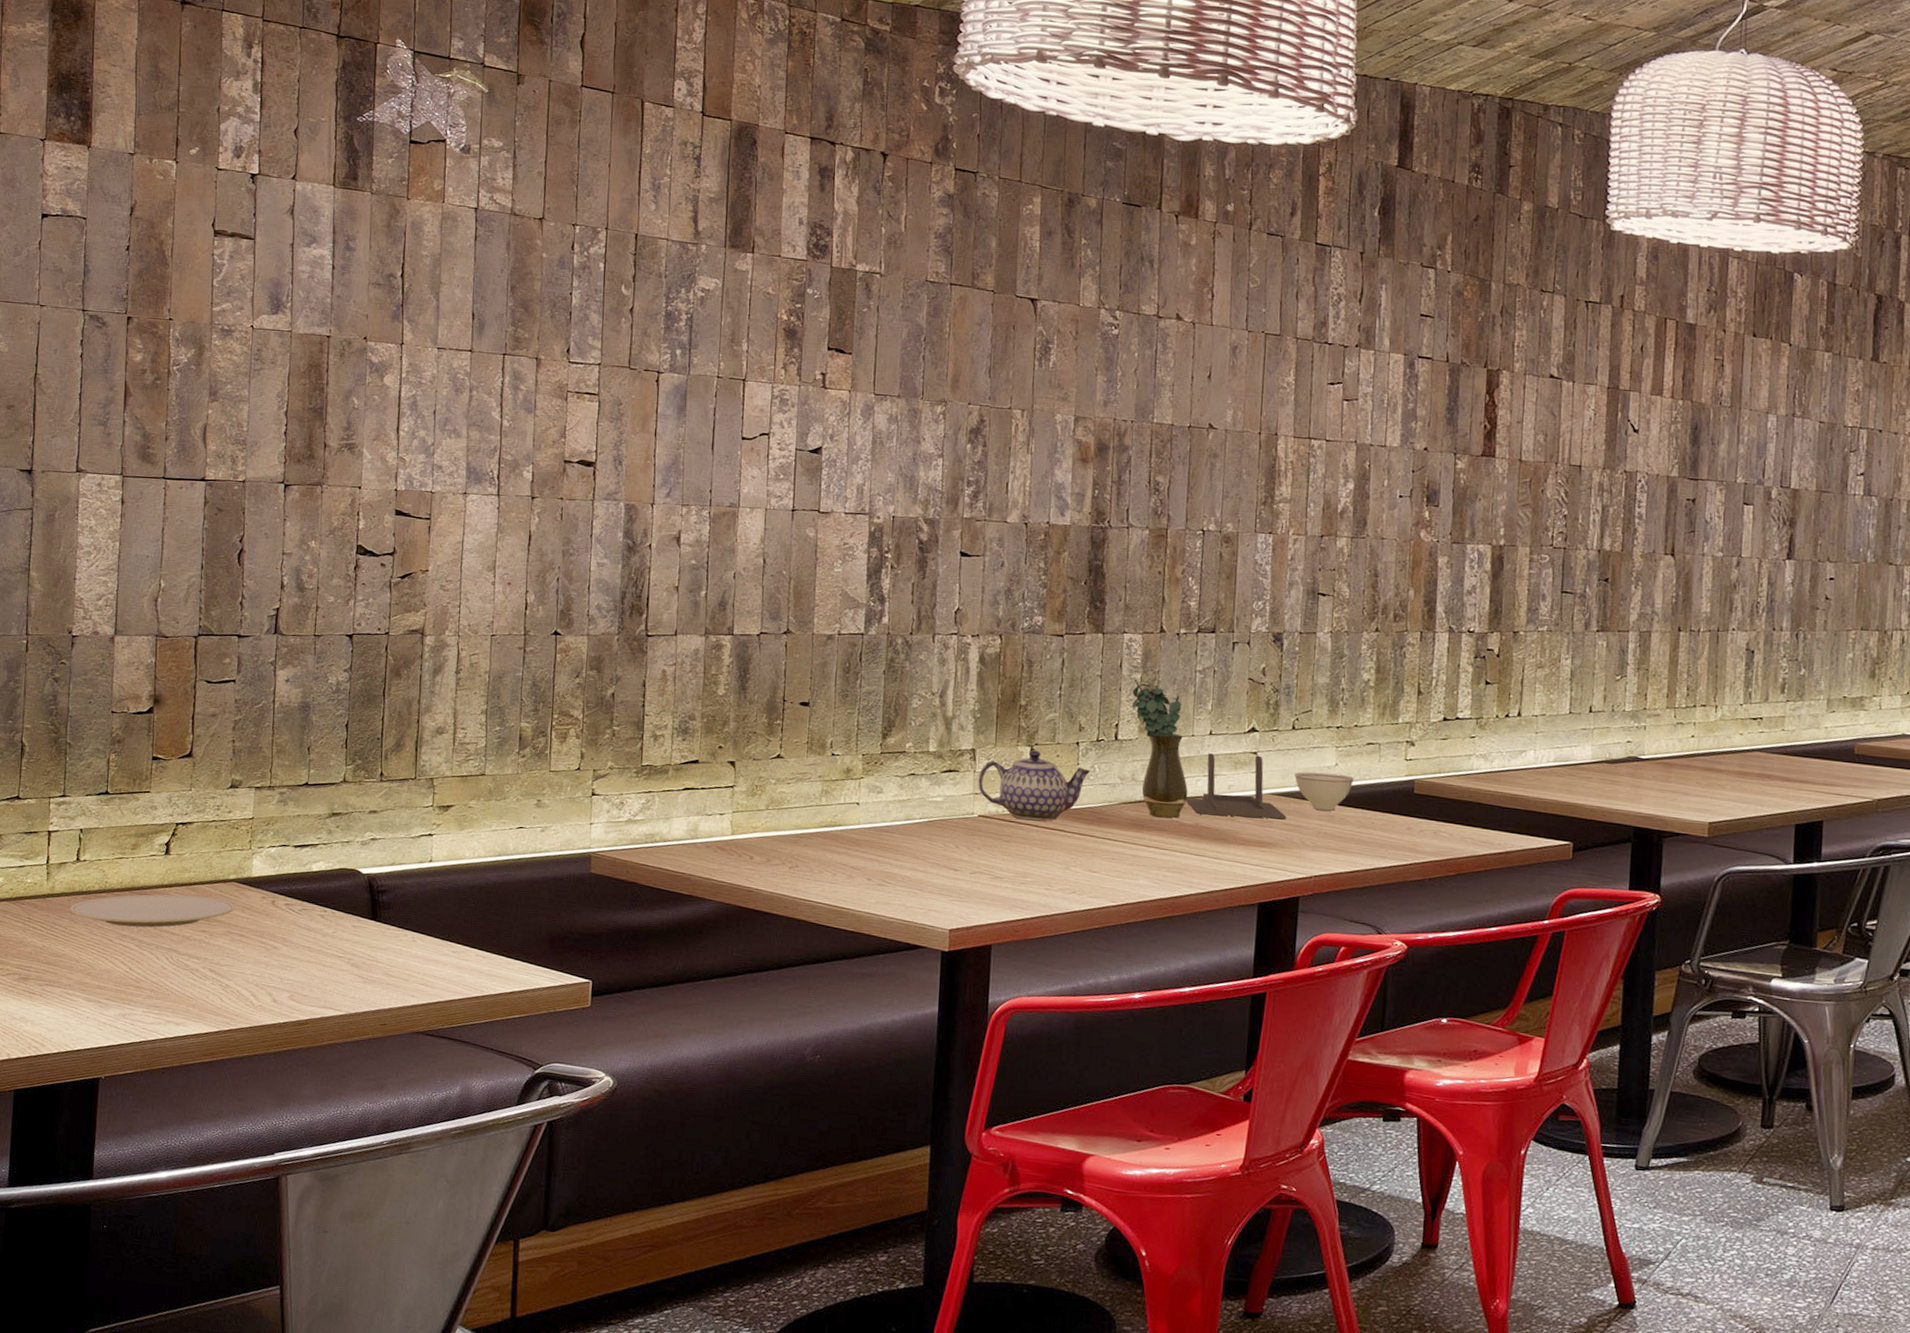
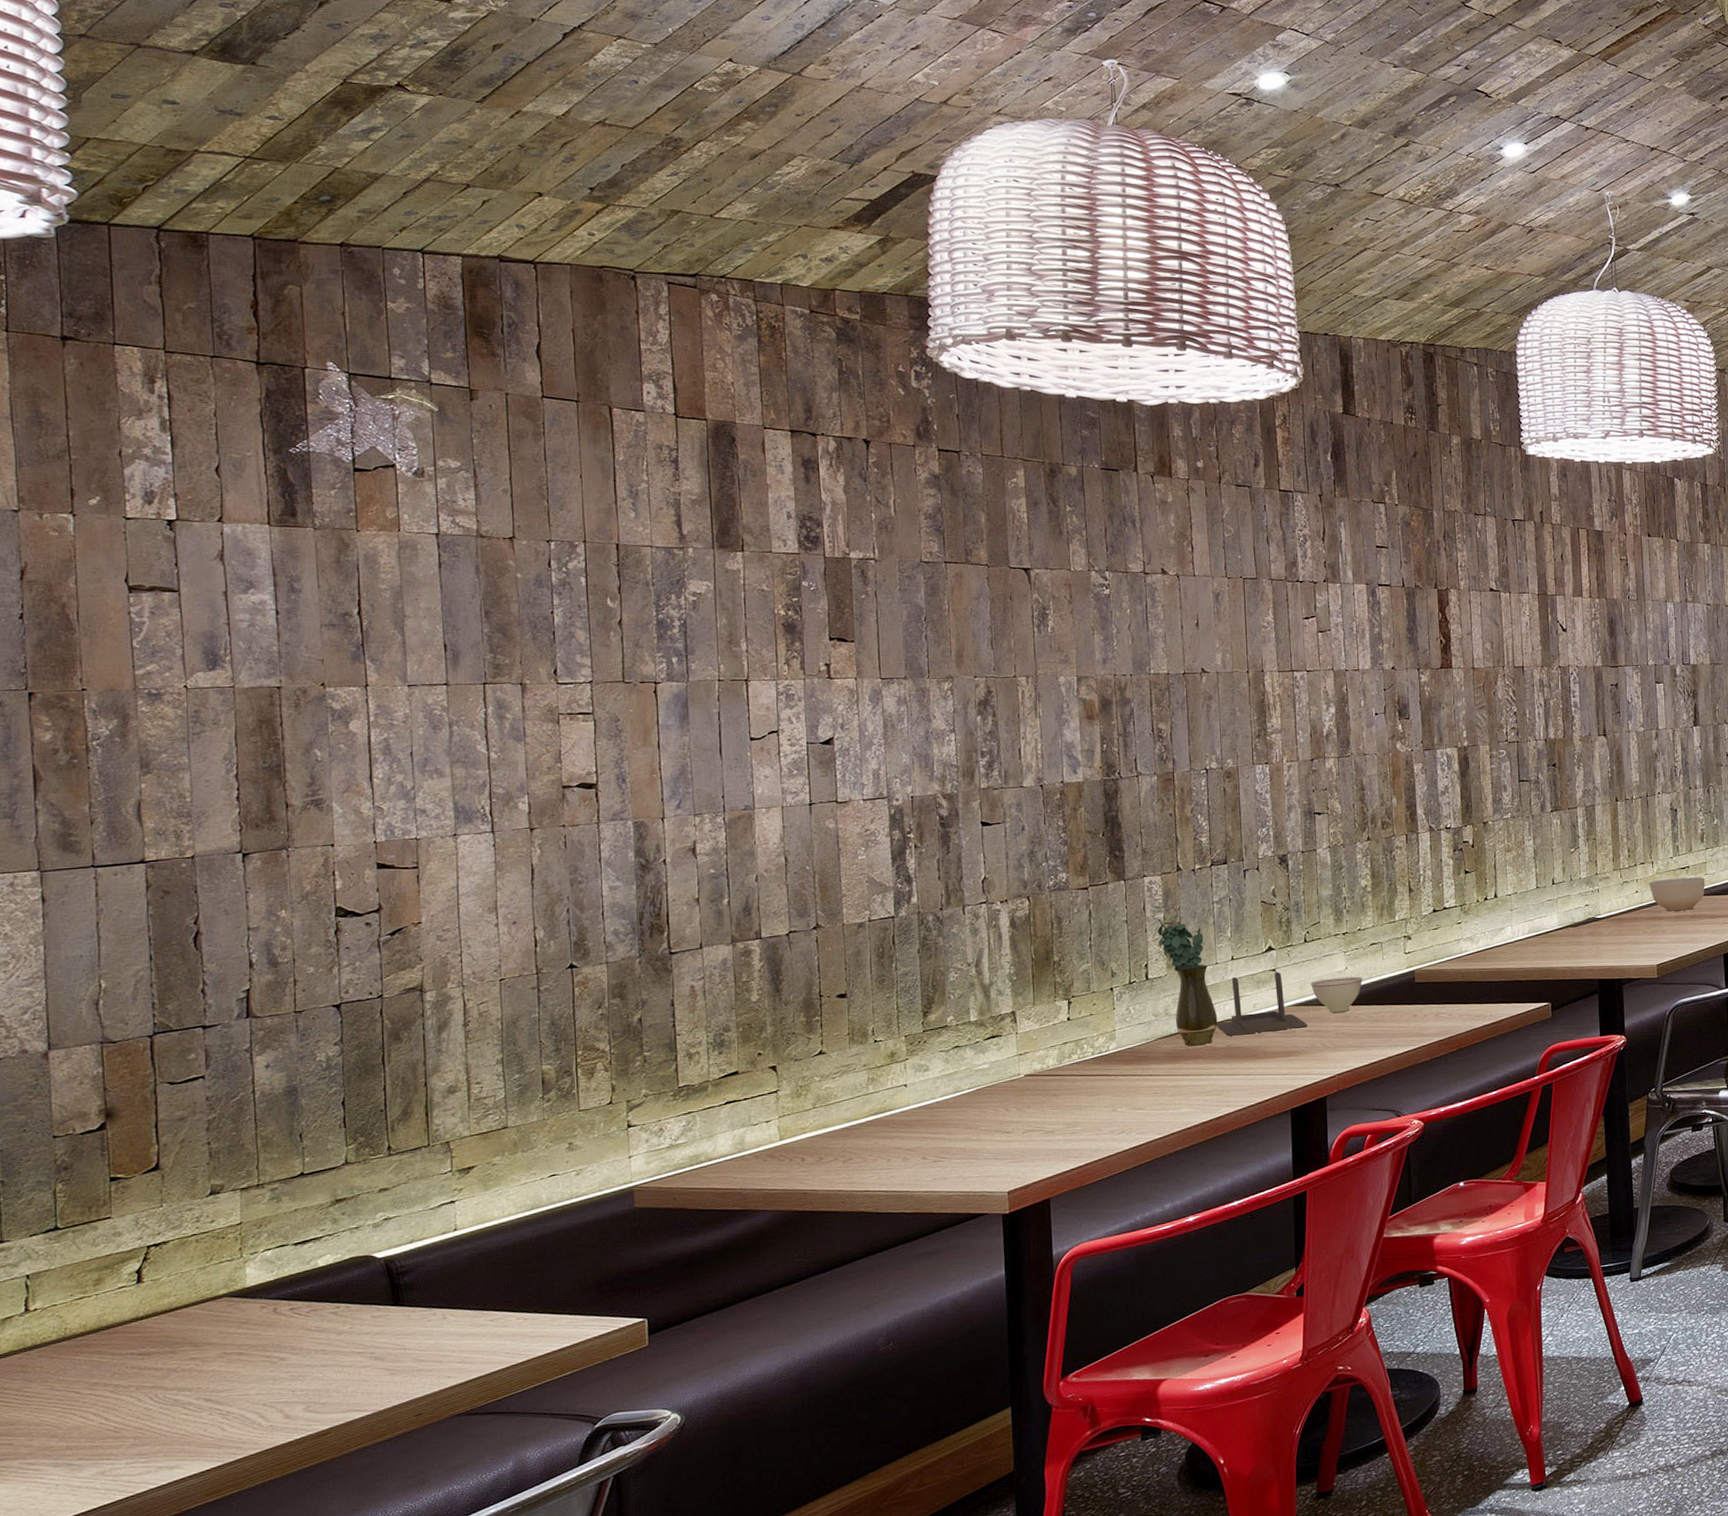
plate: present [69,894,235,927] -> none [21,1319,229,1375]
teapot: present [978,750,1091,821] -> none [1021,1002,1127,1072]
bowl: none [1708,727,1781,768] -> present [1648,877,1705,912]

